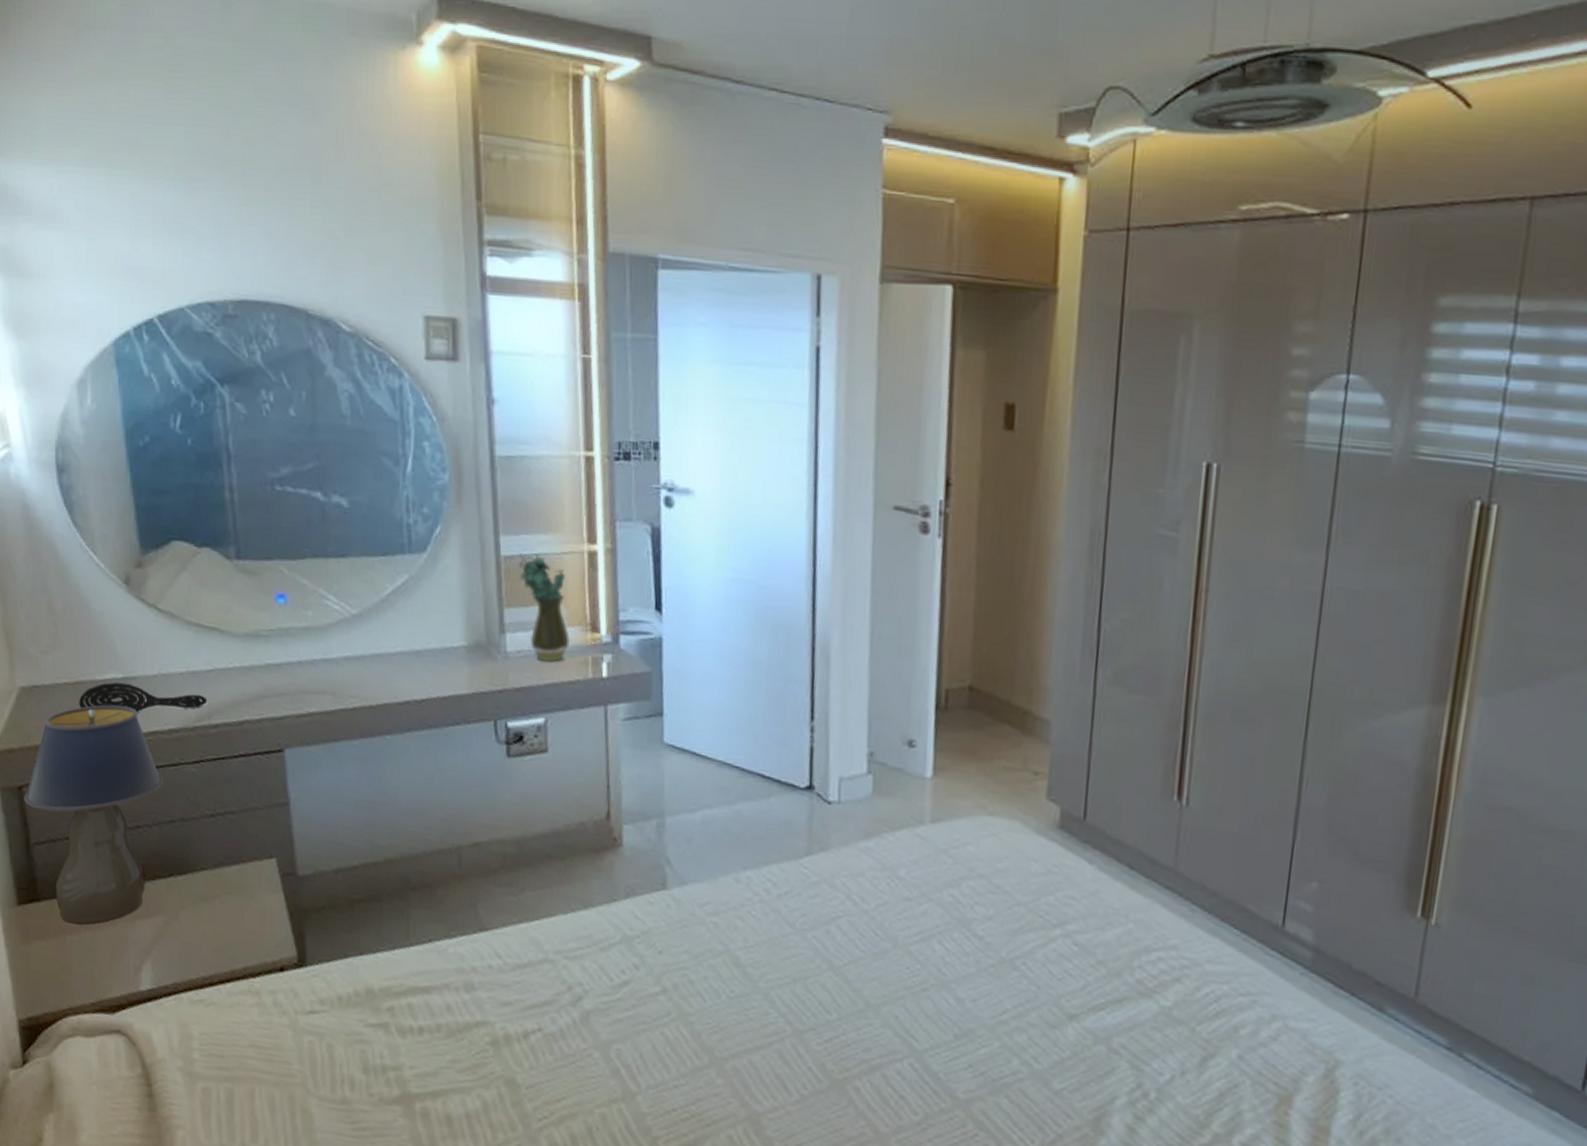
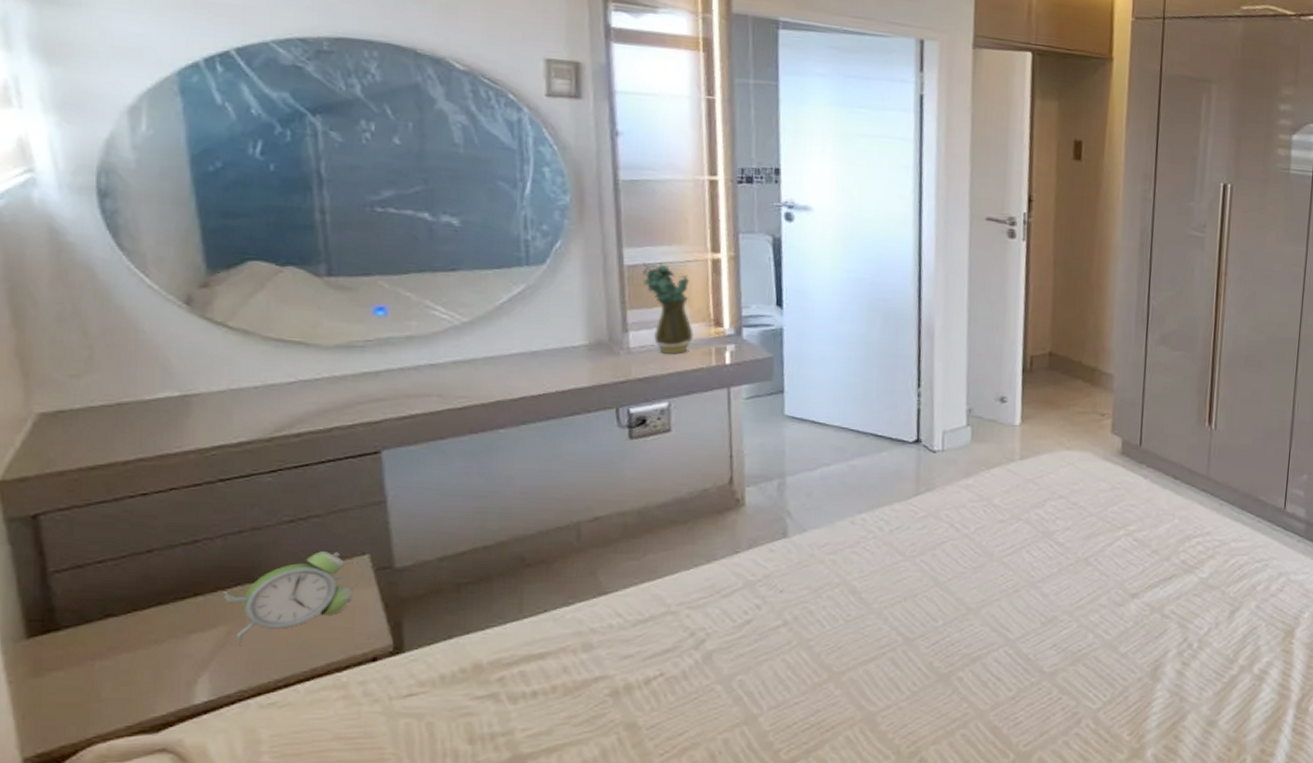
table lamp: present [24,704,164,925] -> none [40,423,230,648]
hairbrush: present [79,682,208,712] -> none [120,401,289,430]
alarm clock: none [161,850,271,937] -> present [224,551,363,645]

